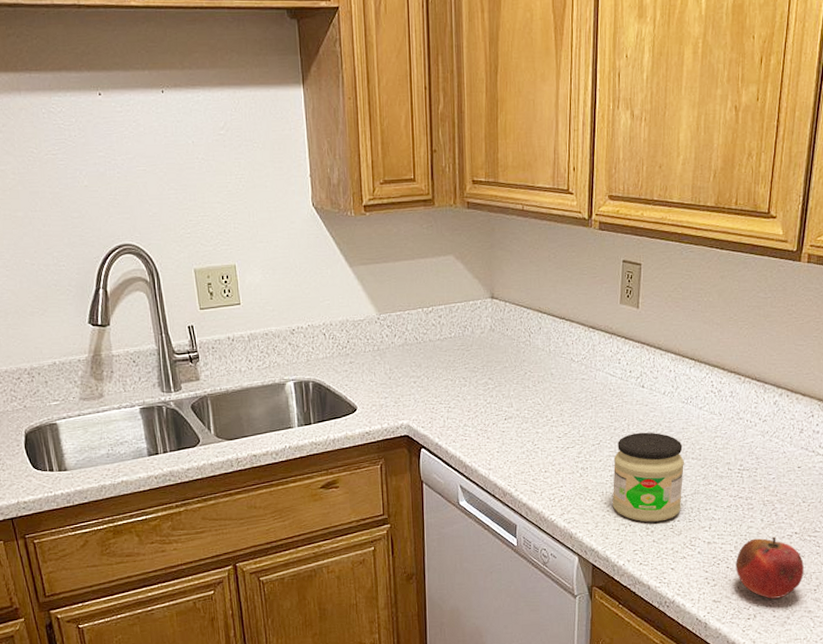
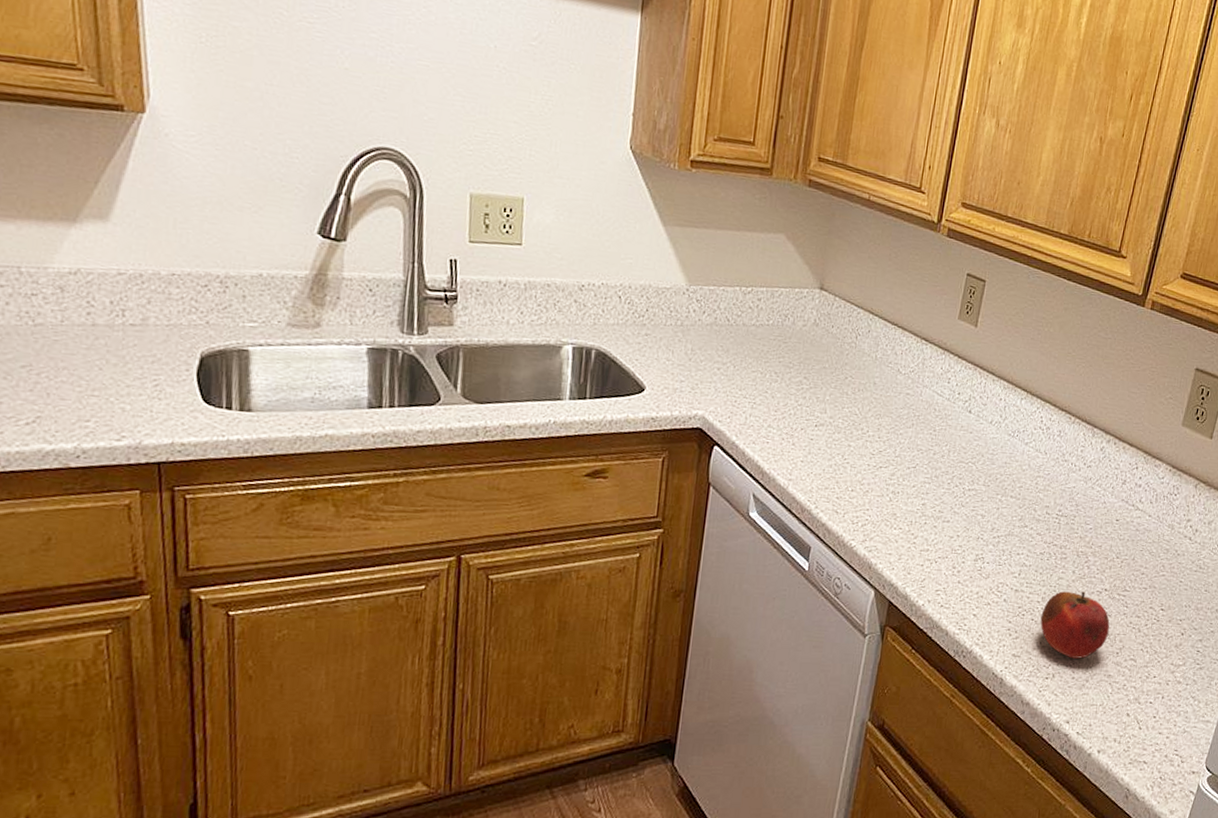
jar: present [612,432,684,522] -> none [919,461,1003,562]

